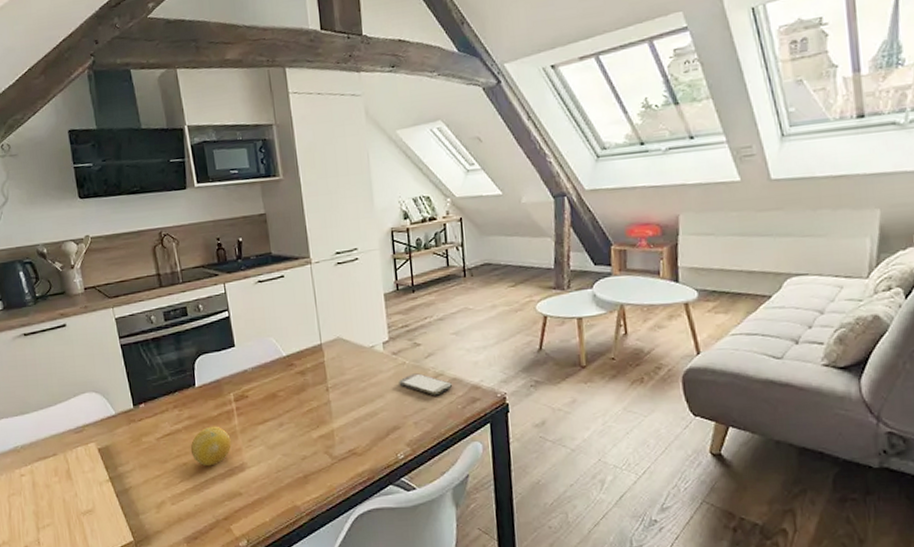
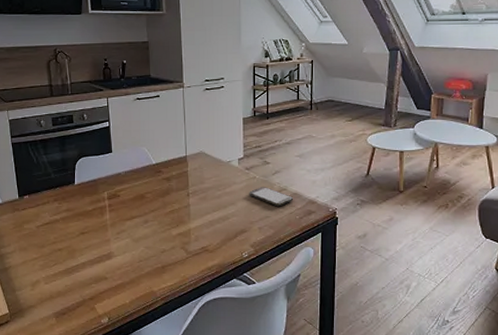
fruit: present [190,426,232,467] -> none [66,219,102,253]

